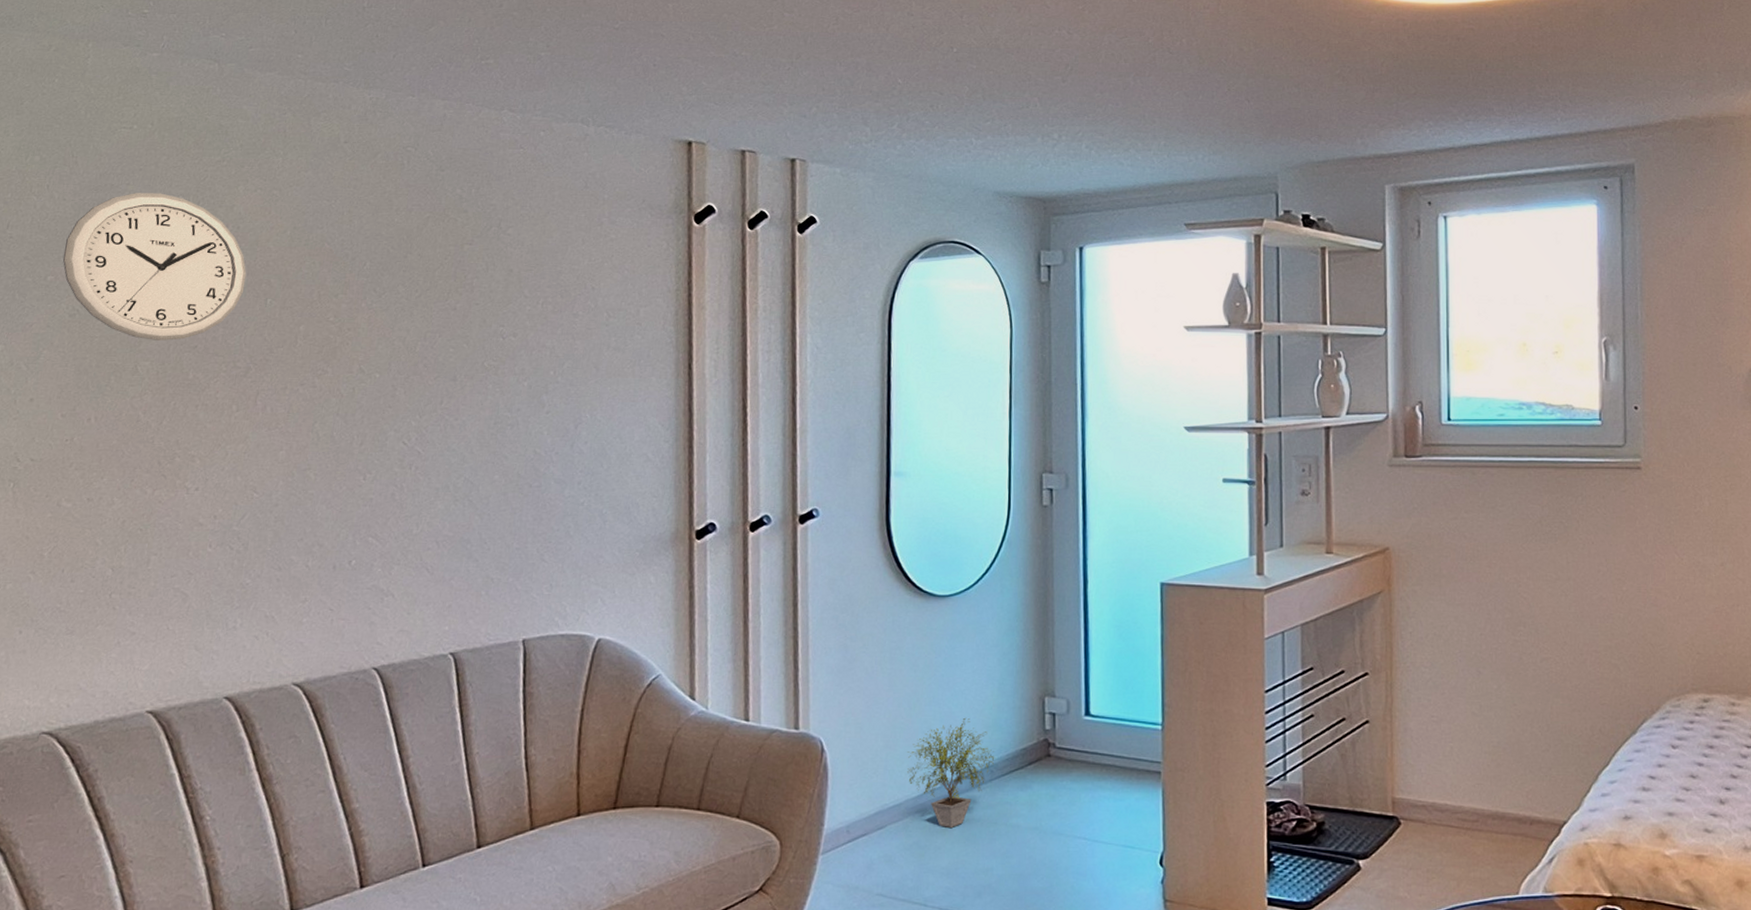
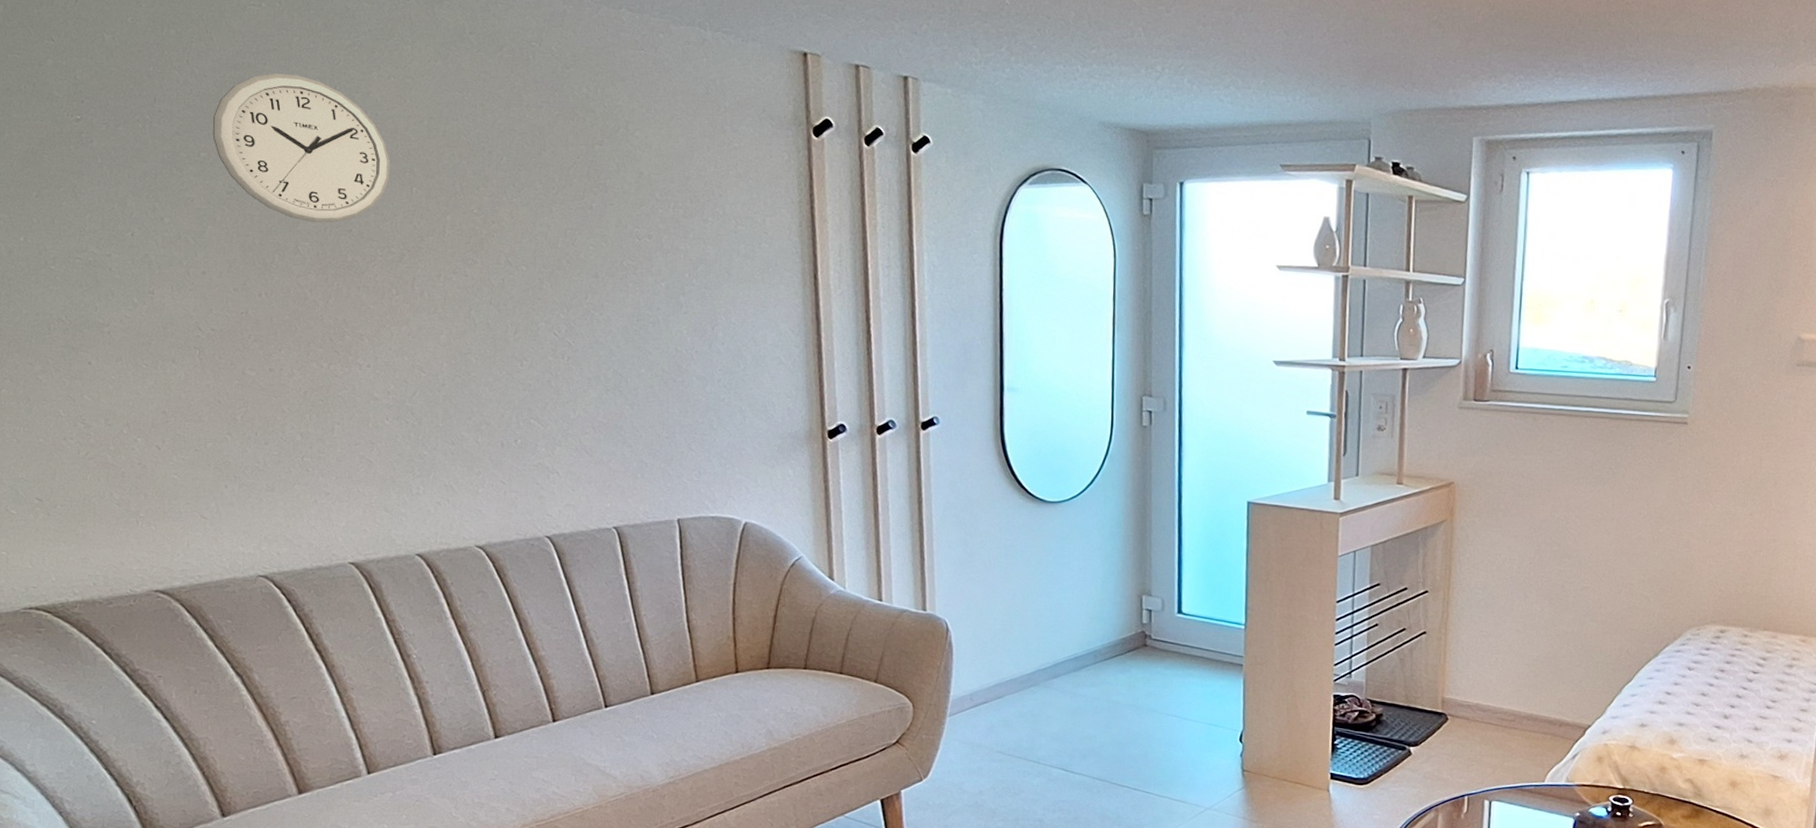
potted plant: present [907,717,995,827] -> none [1022,609,1099,701]

